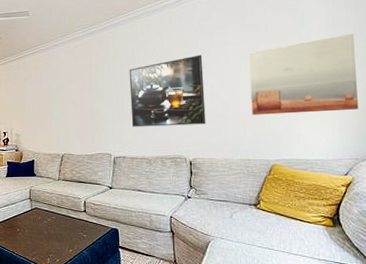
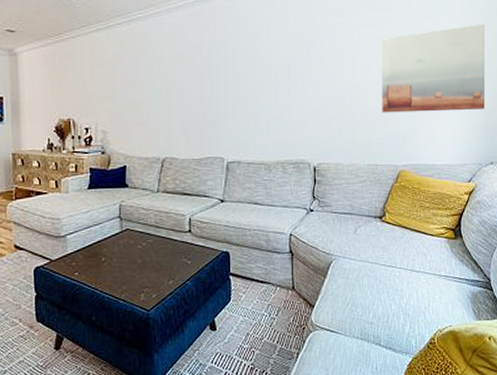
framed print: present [129,54,206,128] -> none [248,37,333,125]

